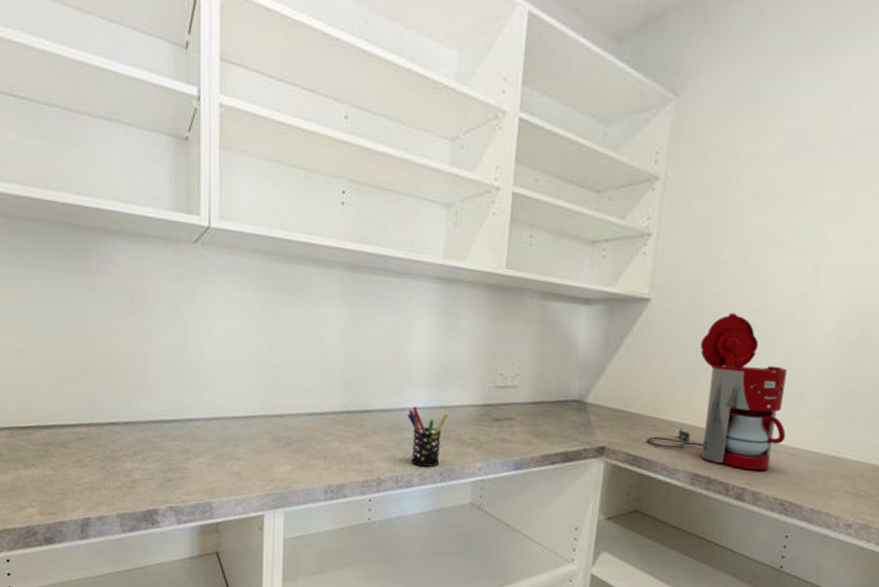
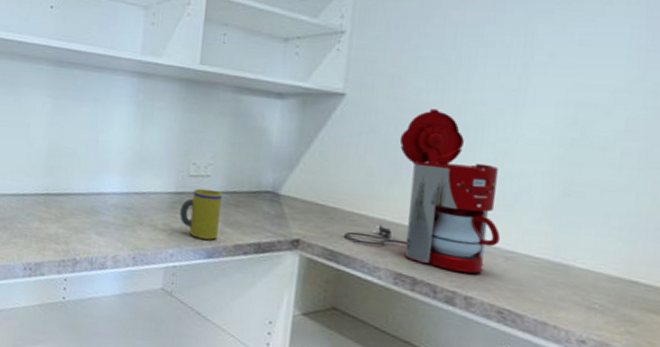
pen holder: present [408,406,449,467] -> none [103,191,143,251]
mug: none [487,399,529,452] -> present [180,188,222,240]

